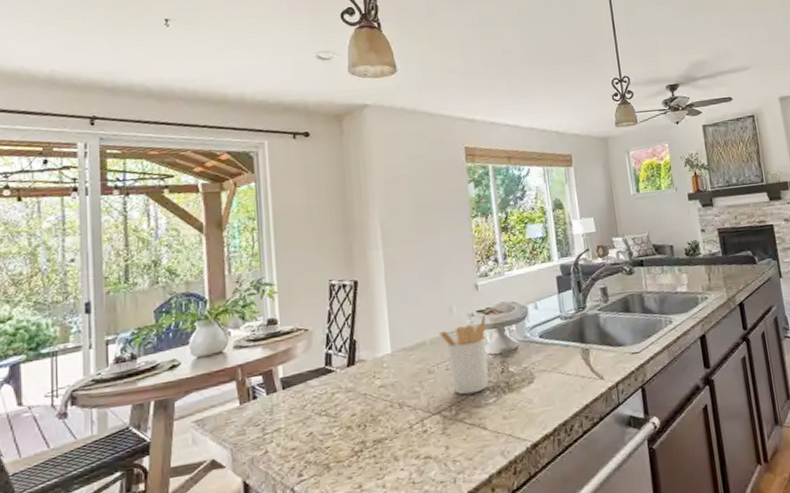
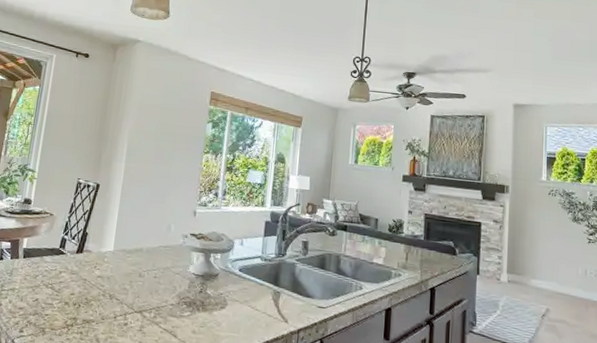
utensil holder: present [438,314,489,395] -> none [155,238,198,304]

